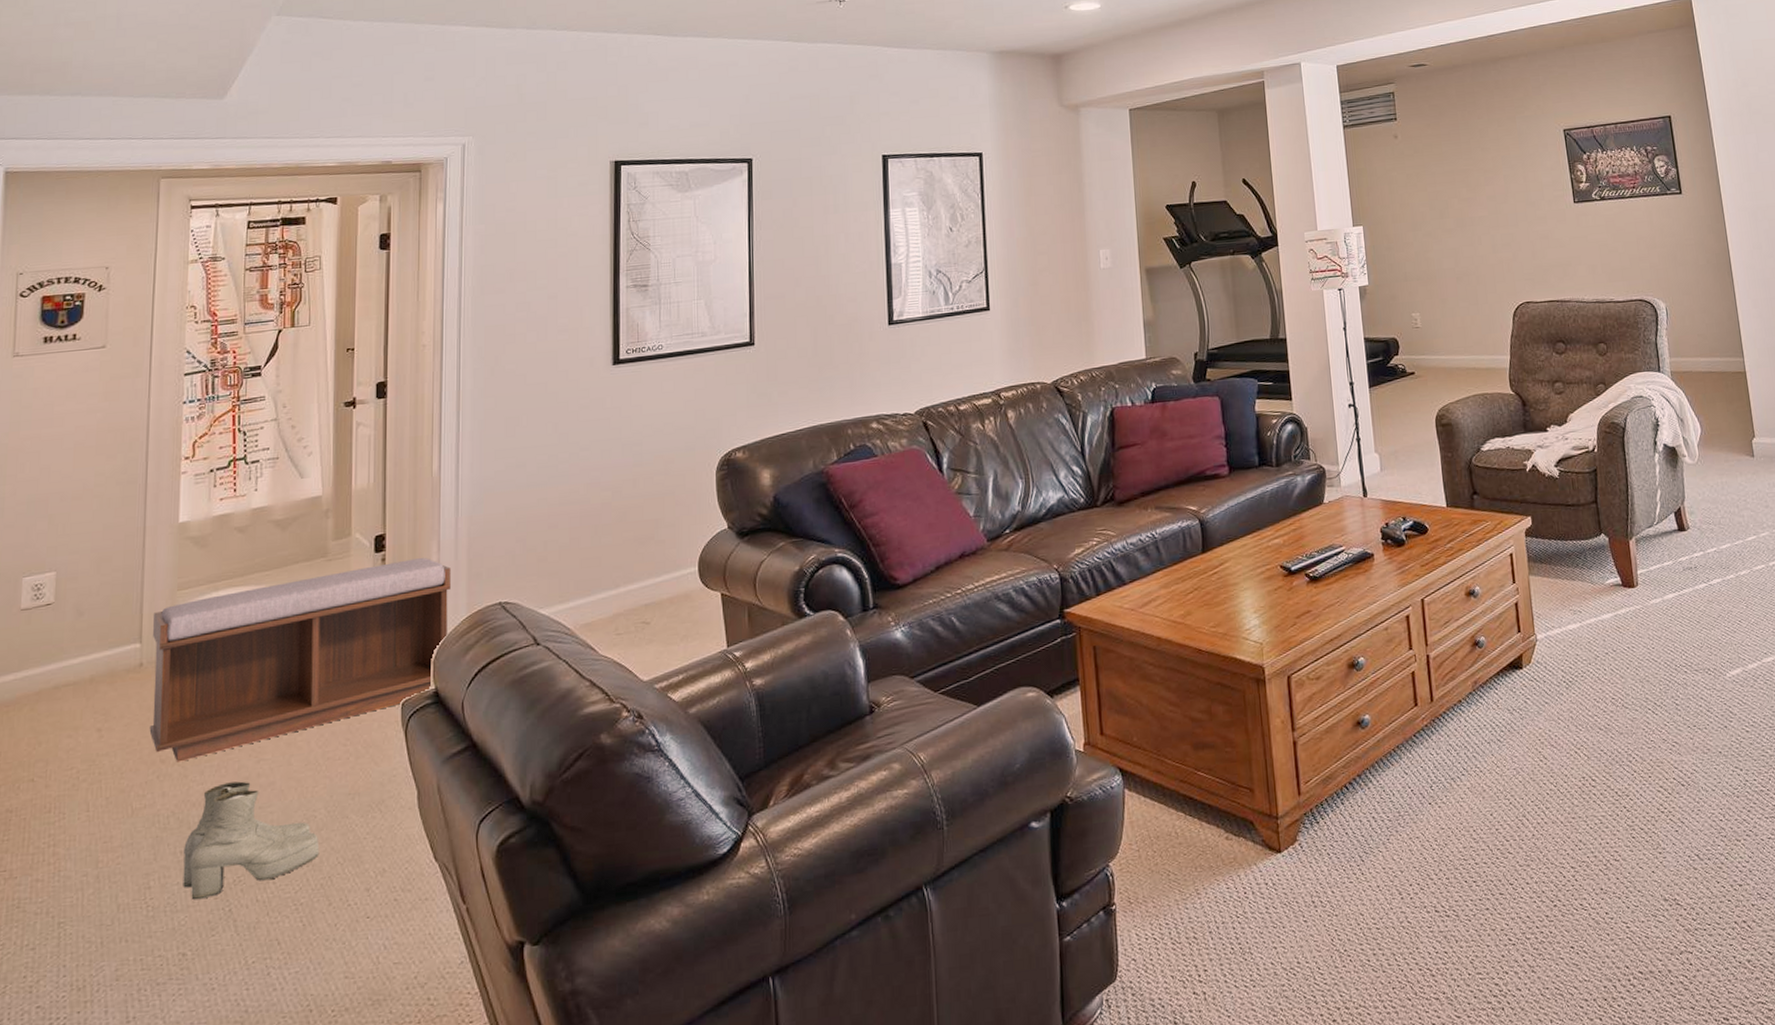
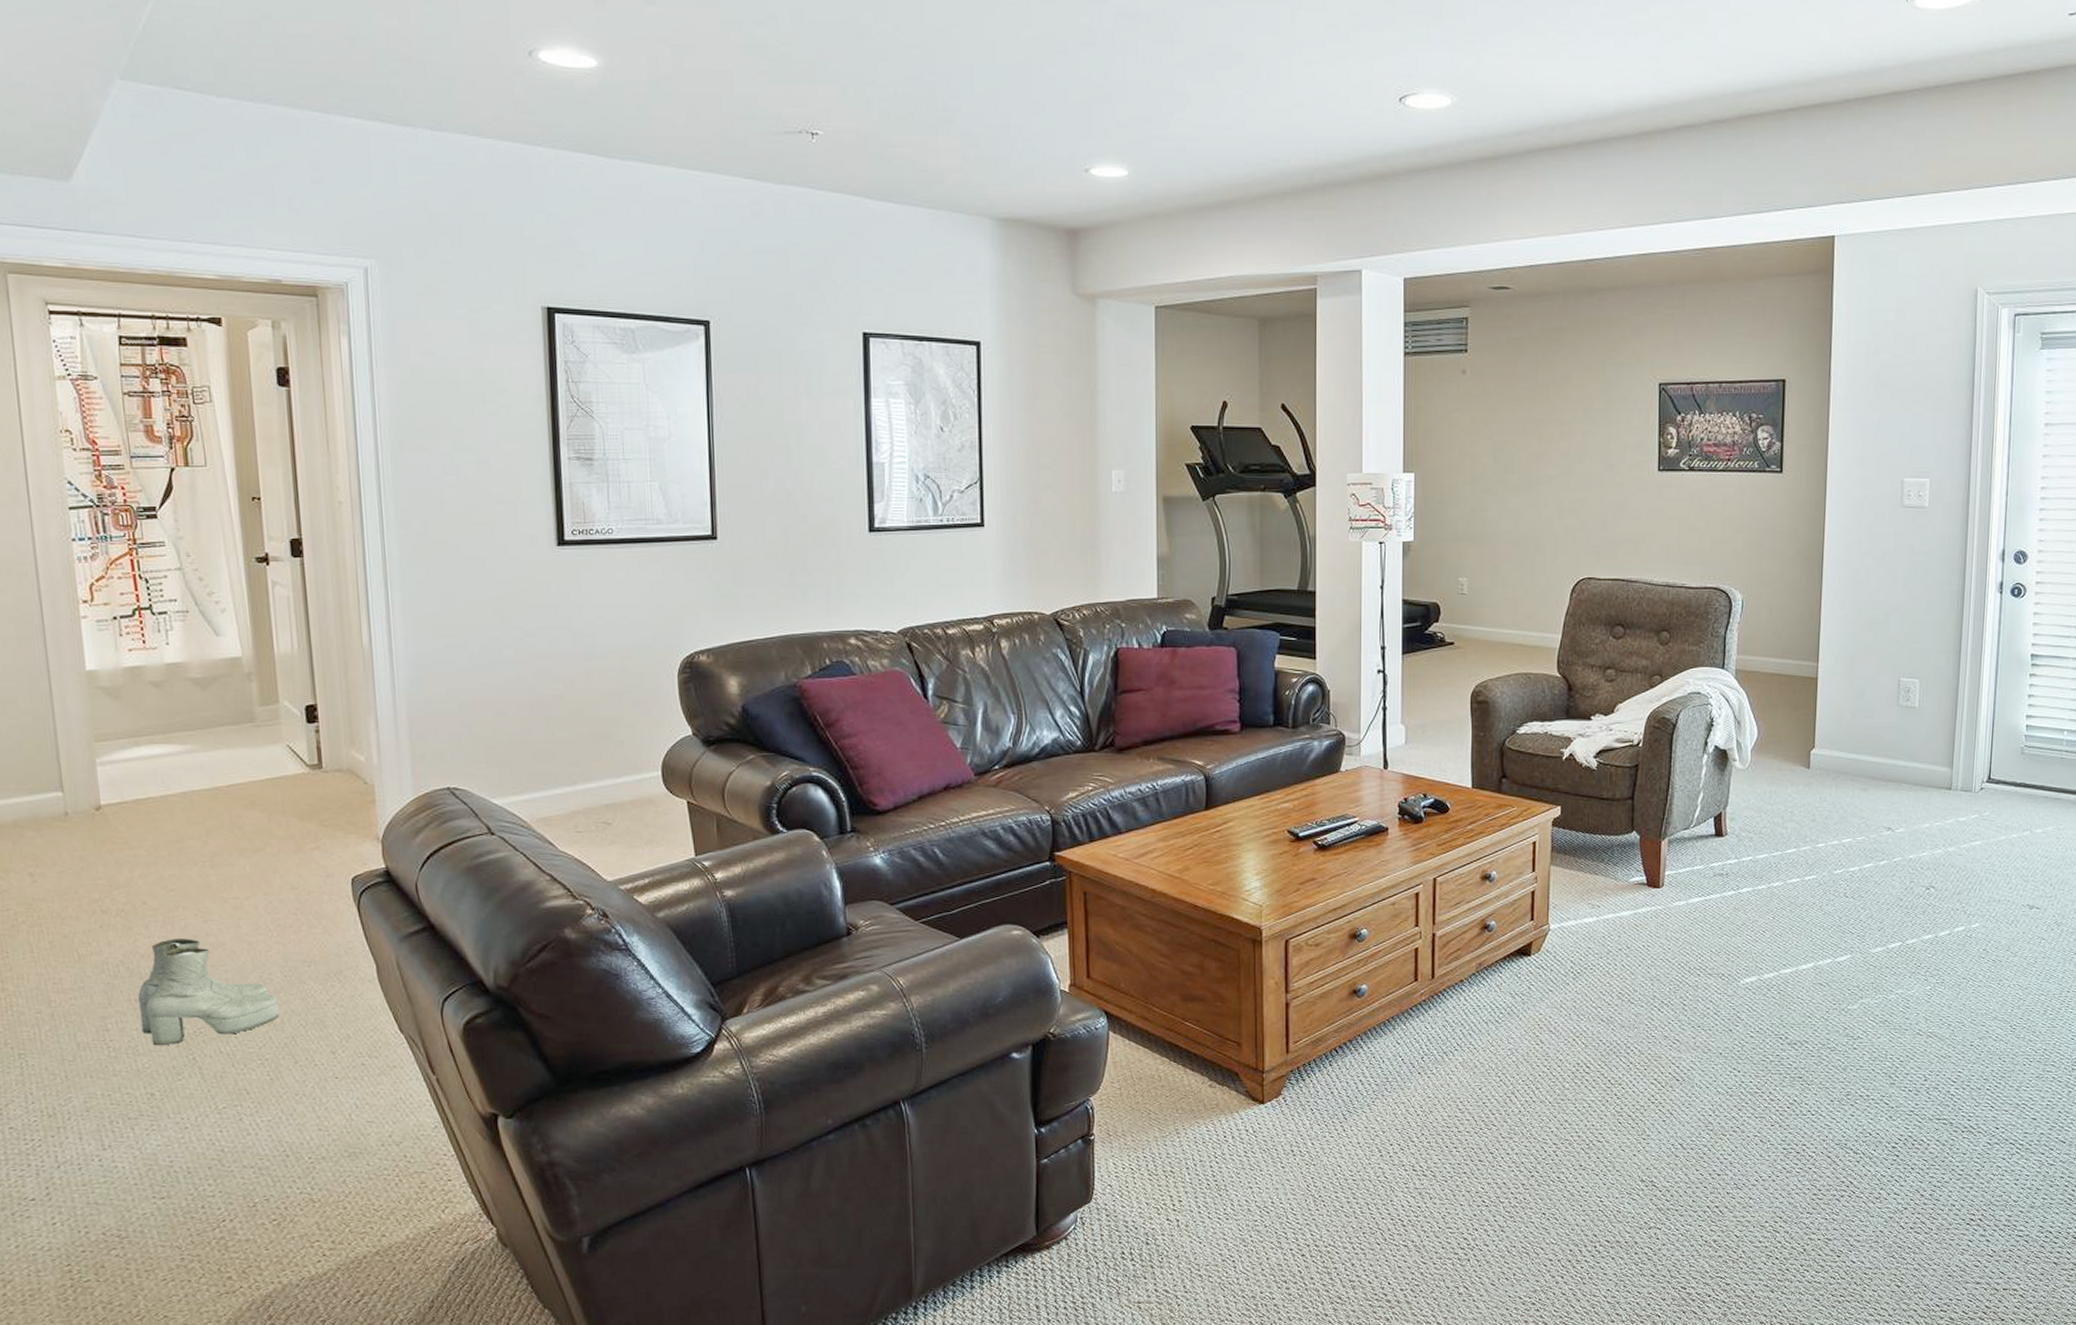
bench: present [149,558,451,763] -> none [71,734,394,914]

